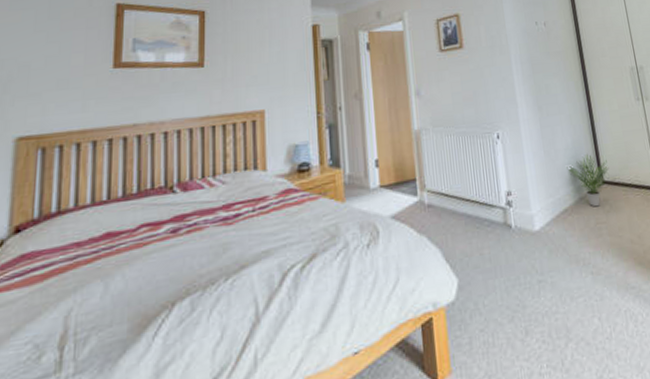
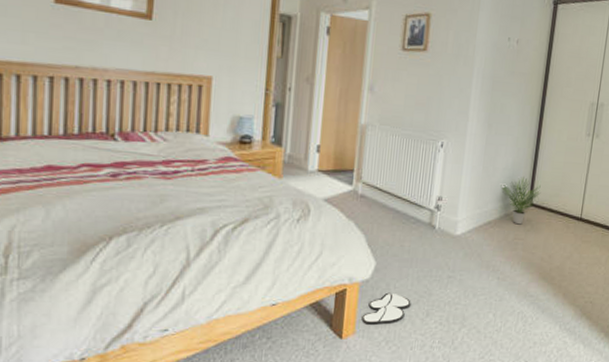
slippers: none [455,313,506,359] -> present [362,292,411,325]

